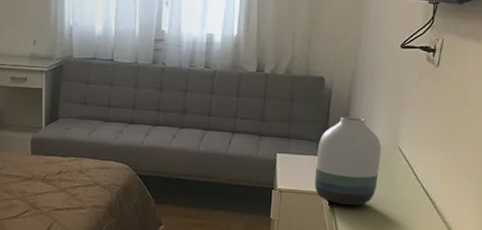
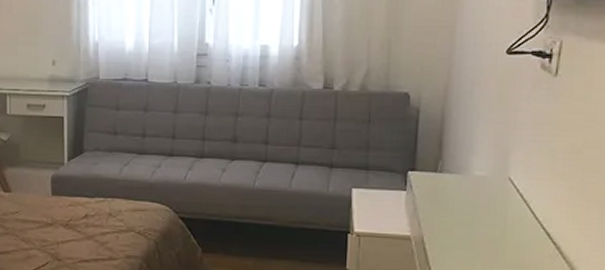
vase: present [314,116,382,205] -> none [402,141,487,252]

